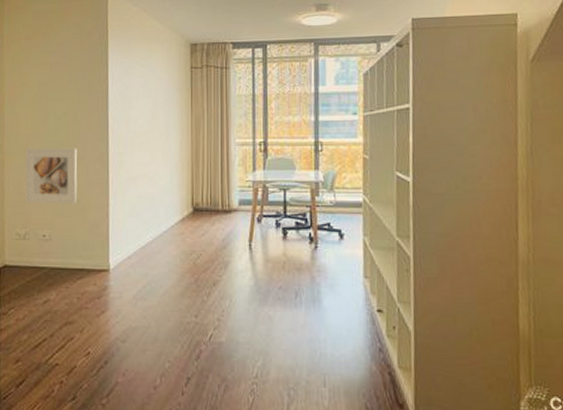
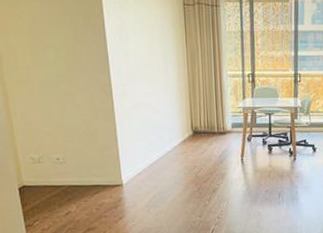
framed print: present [25,147,78,204] -> none [27,79,85,131]

